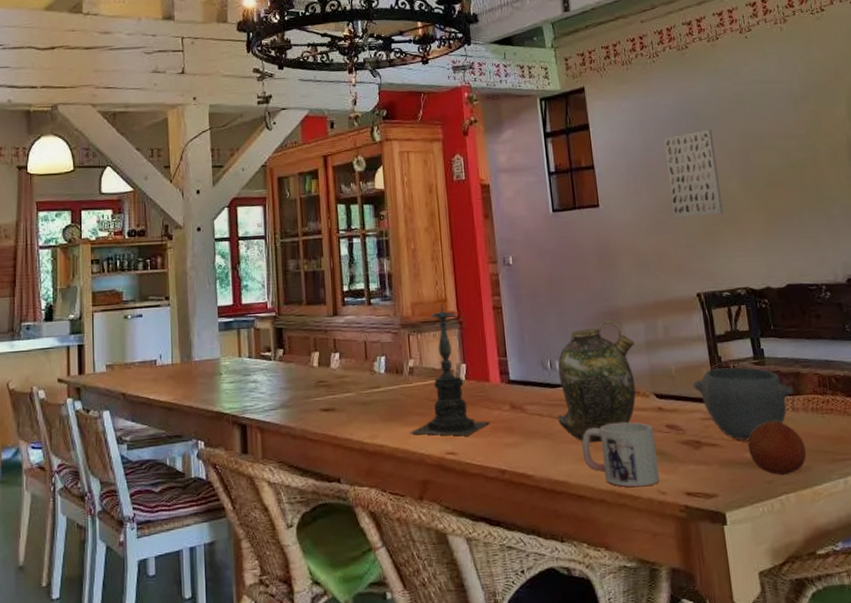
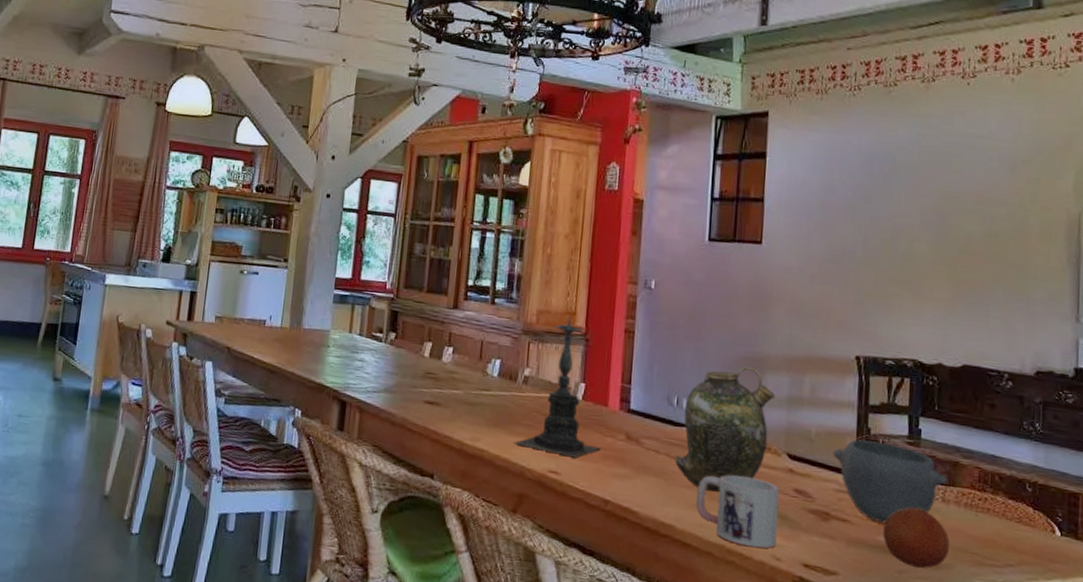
wall art: present [664,129,723,218] -> none [845,179,908,275]

